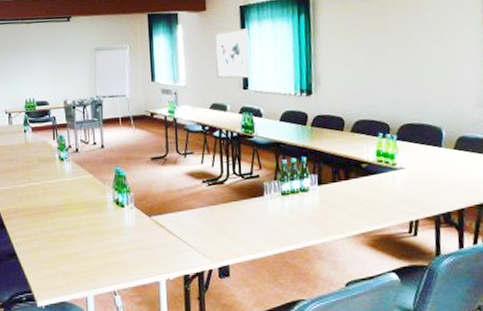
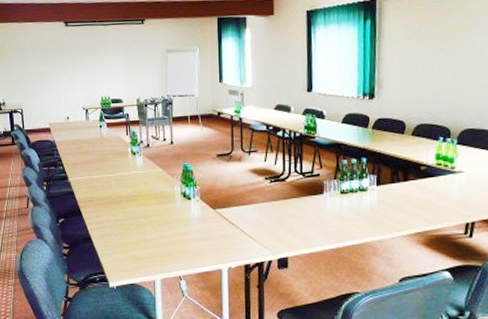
wall art: present [215,28,250,79] -> none [281,32,315,82]

